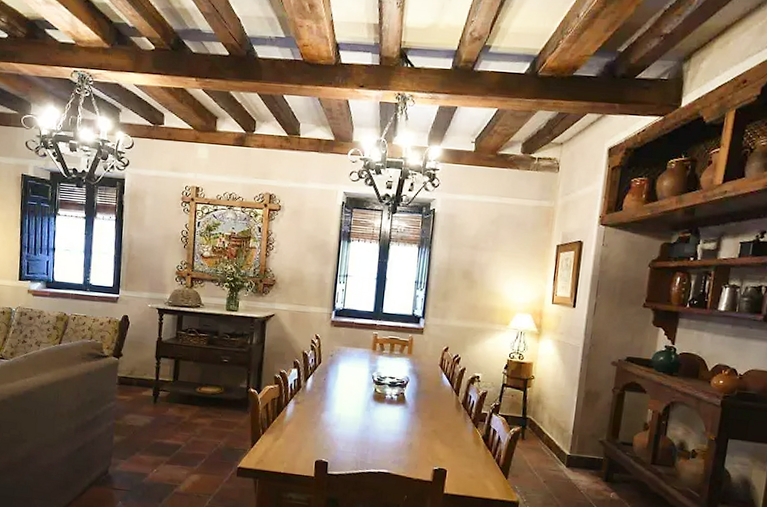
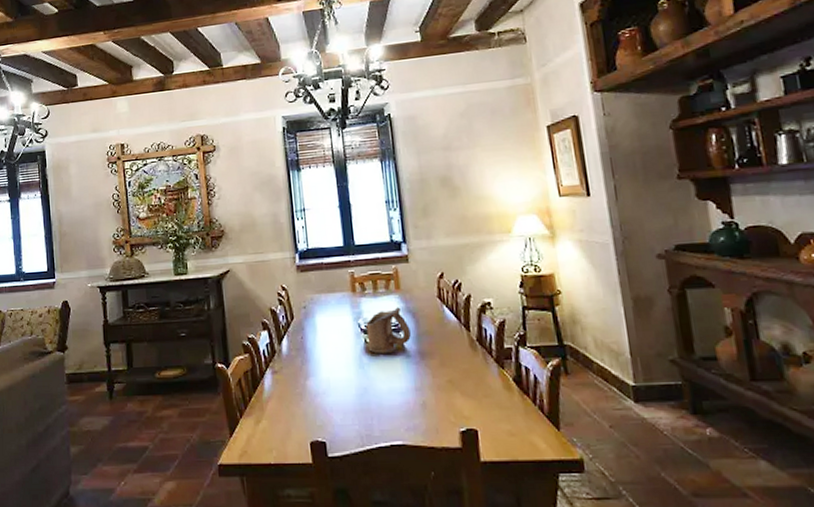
ceramic pitcher: none [376,368,413,403] -> present [366,307,411,355]

